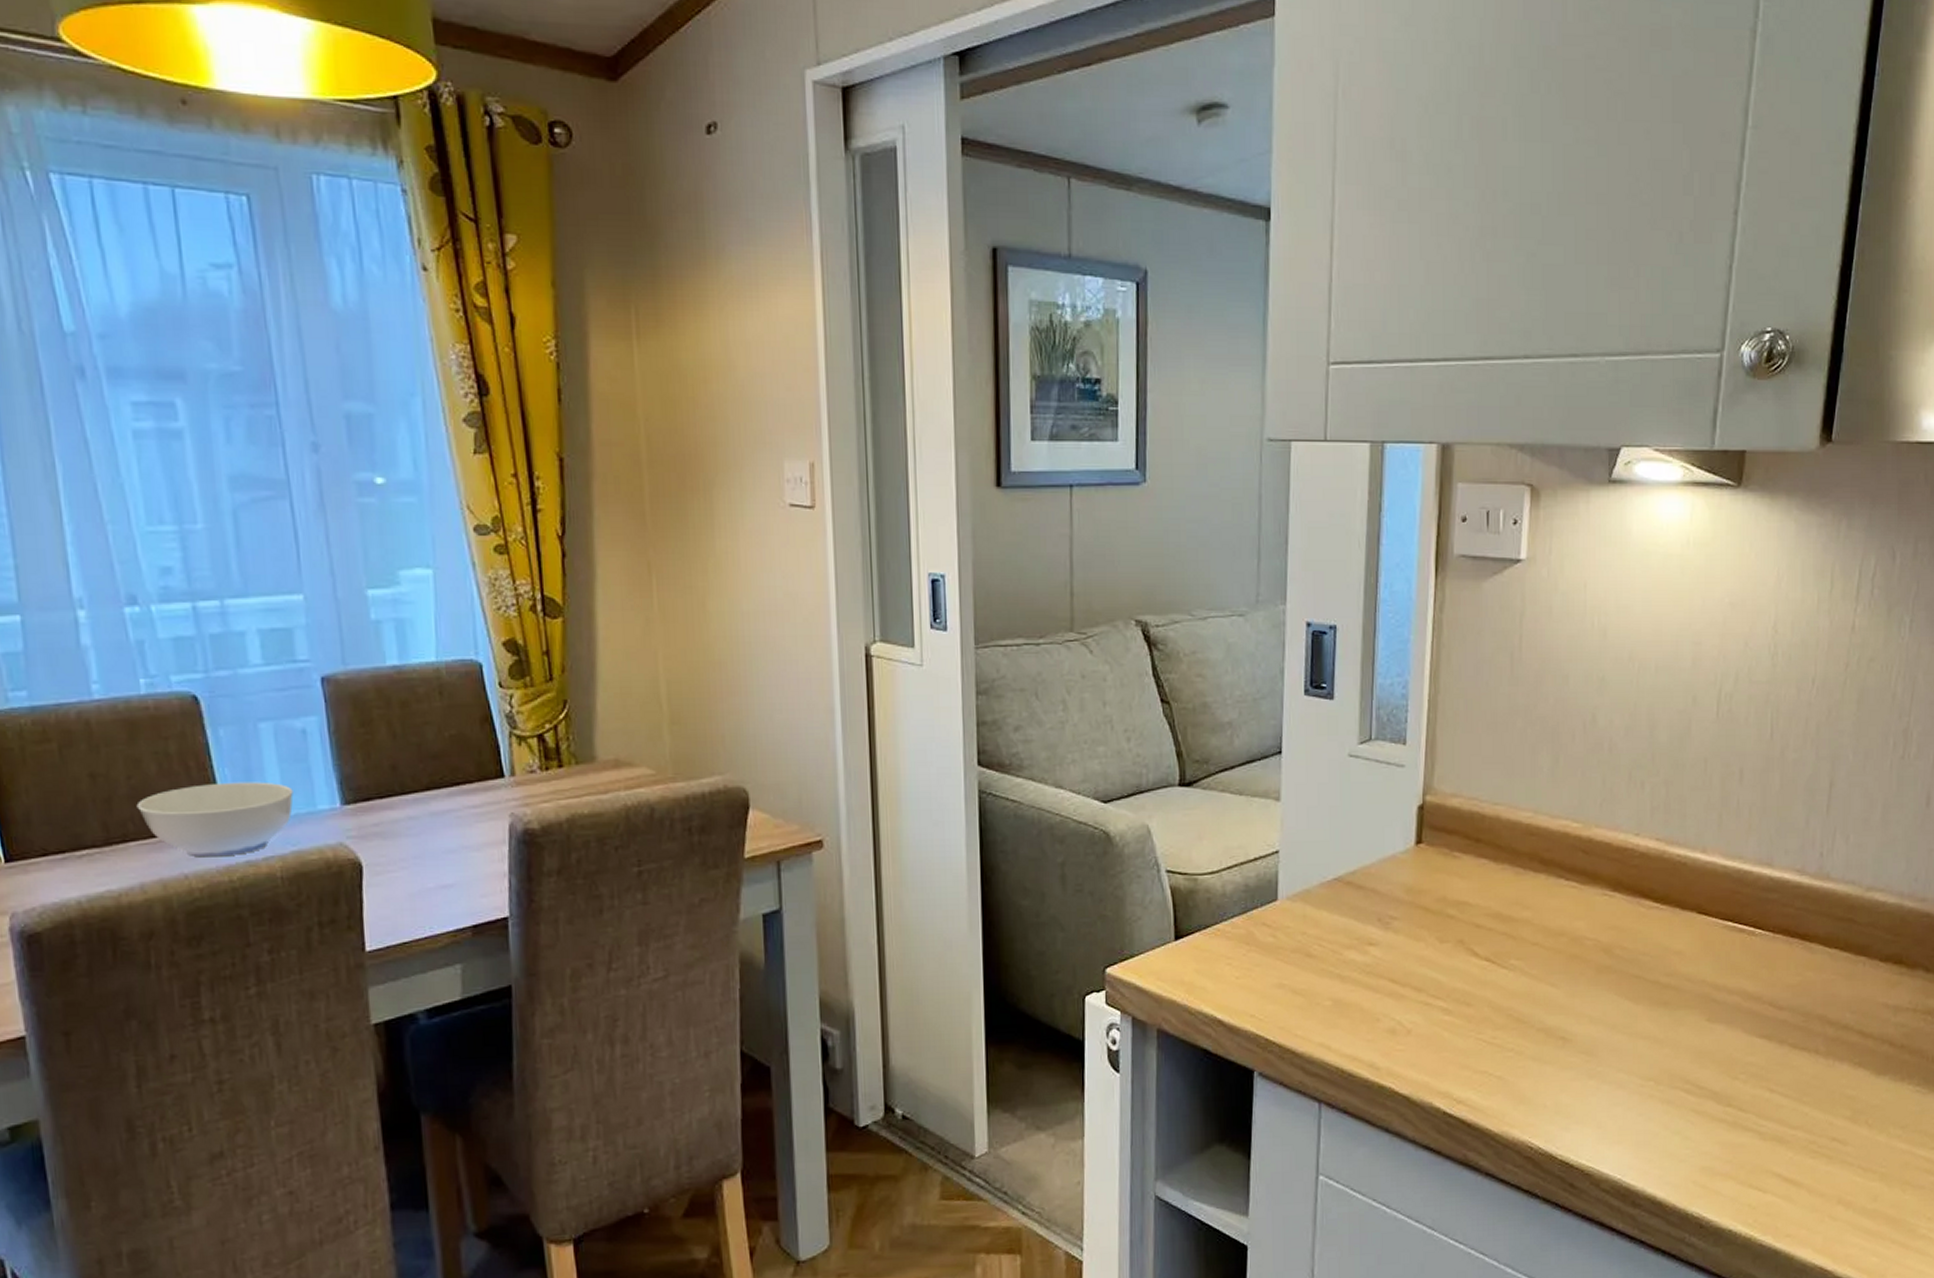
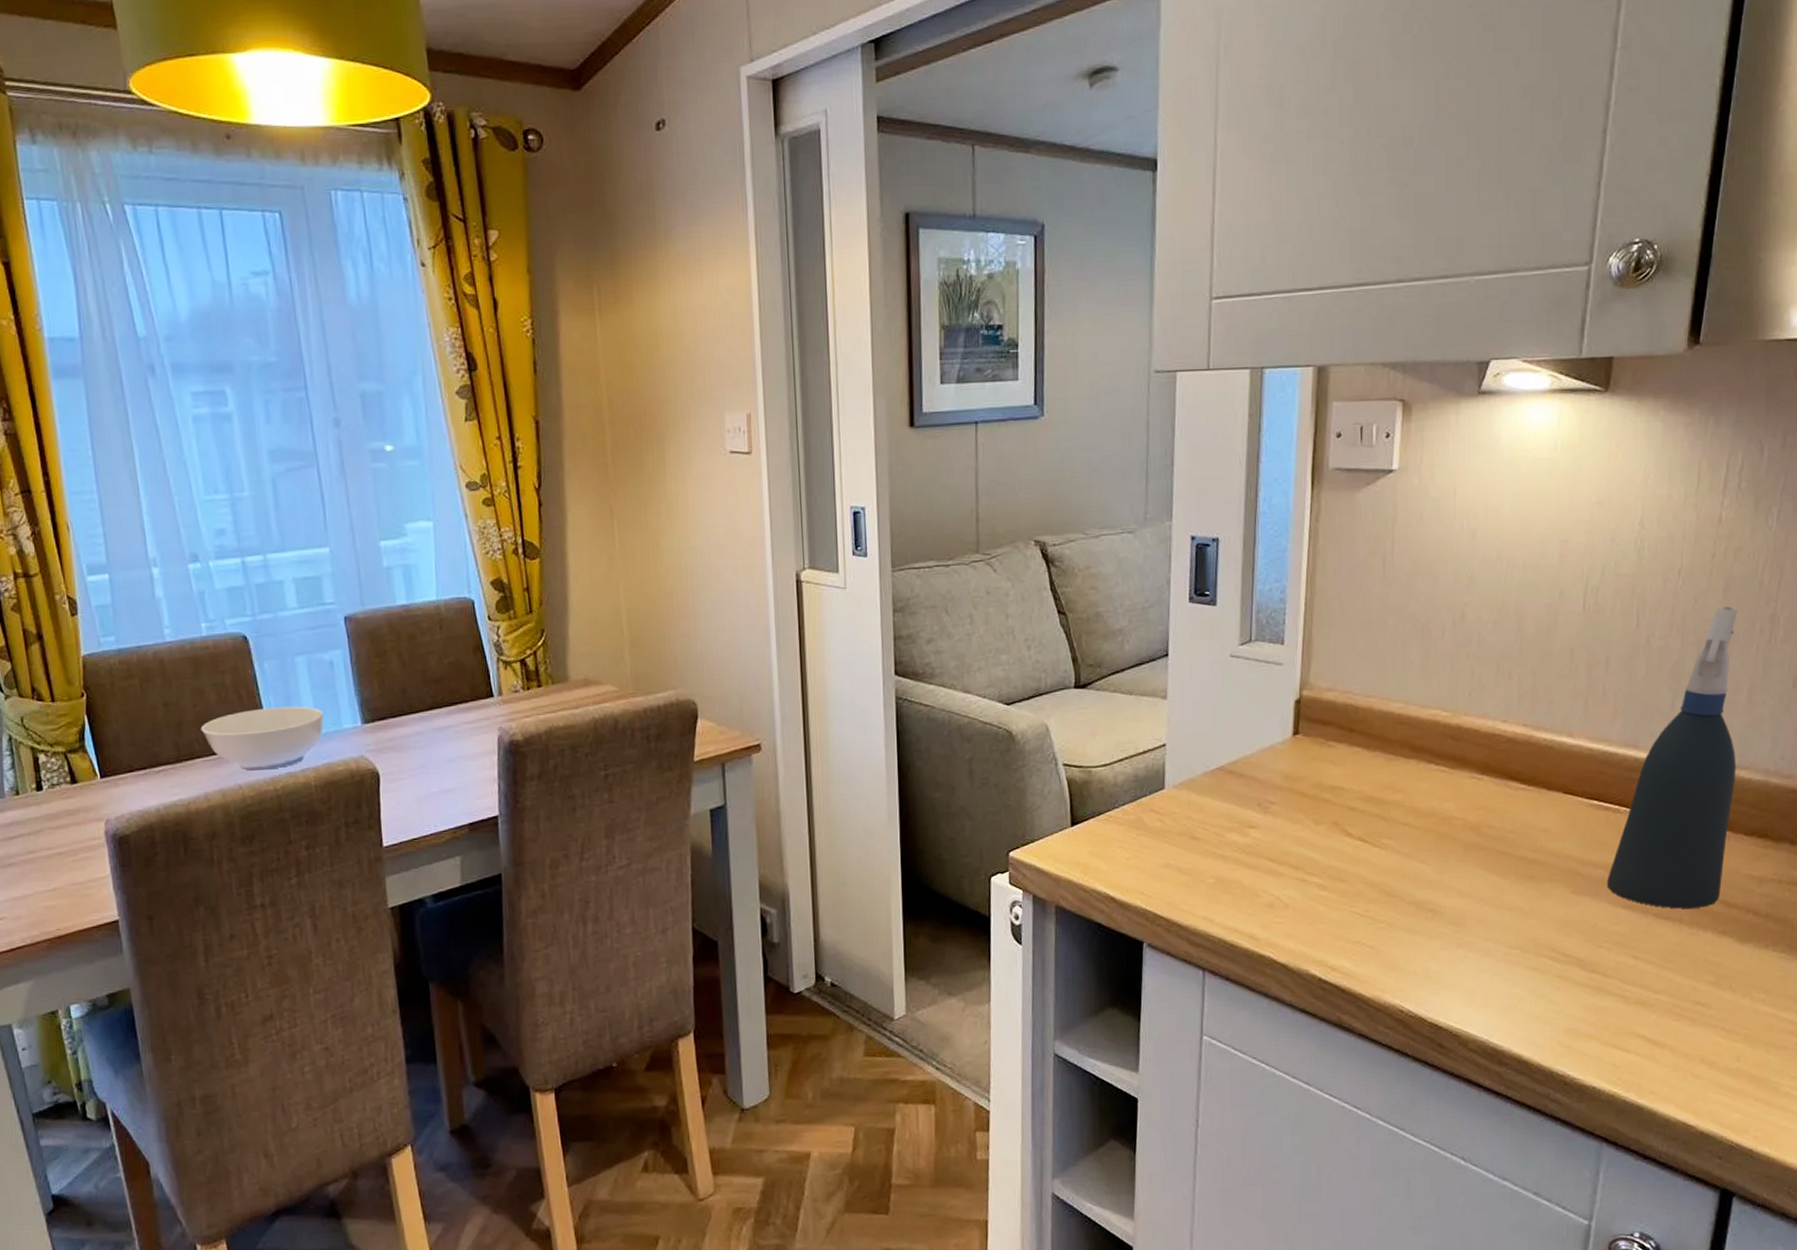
spray bottle: none [1742,719,1871,1039] -> present [1607,607,1738,909]

